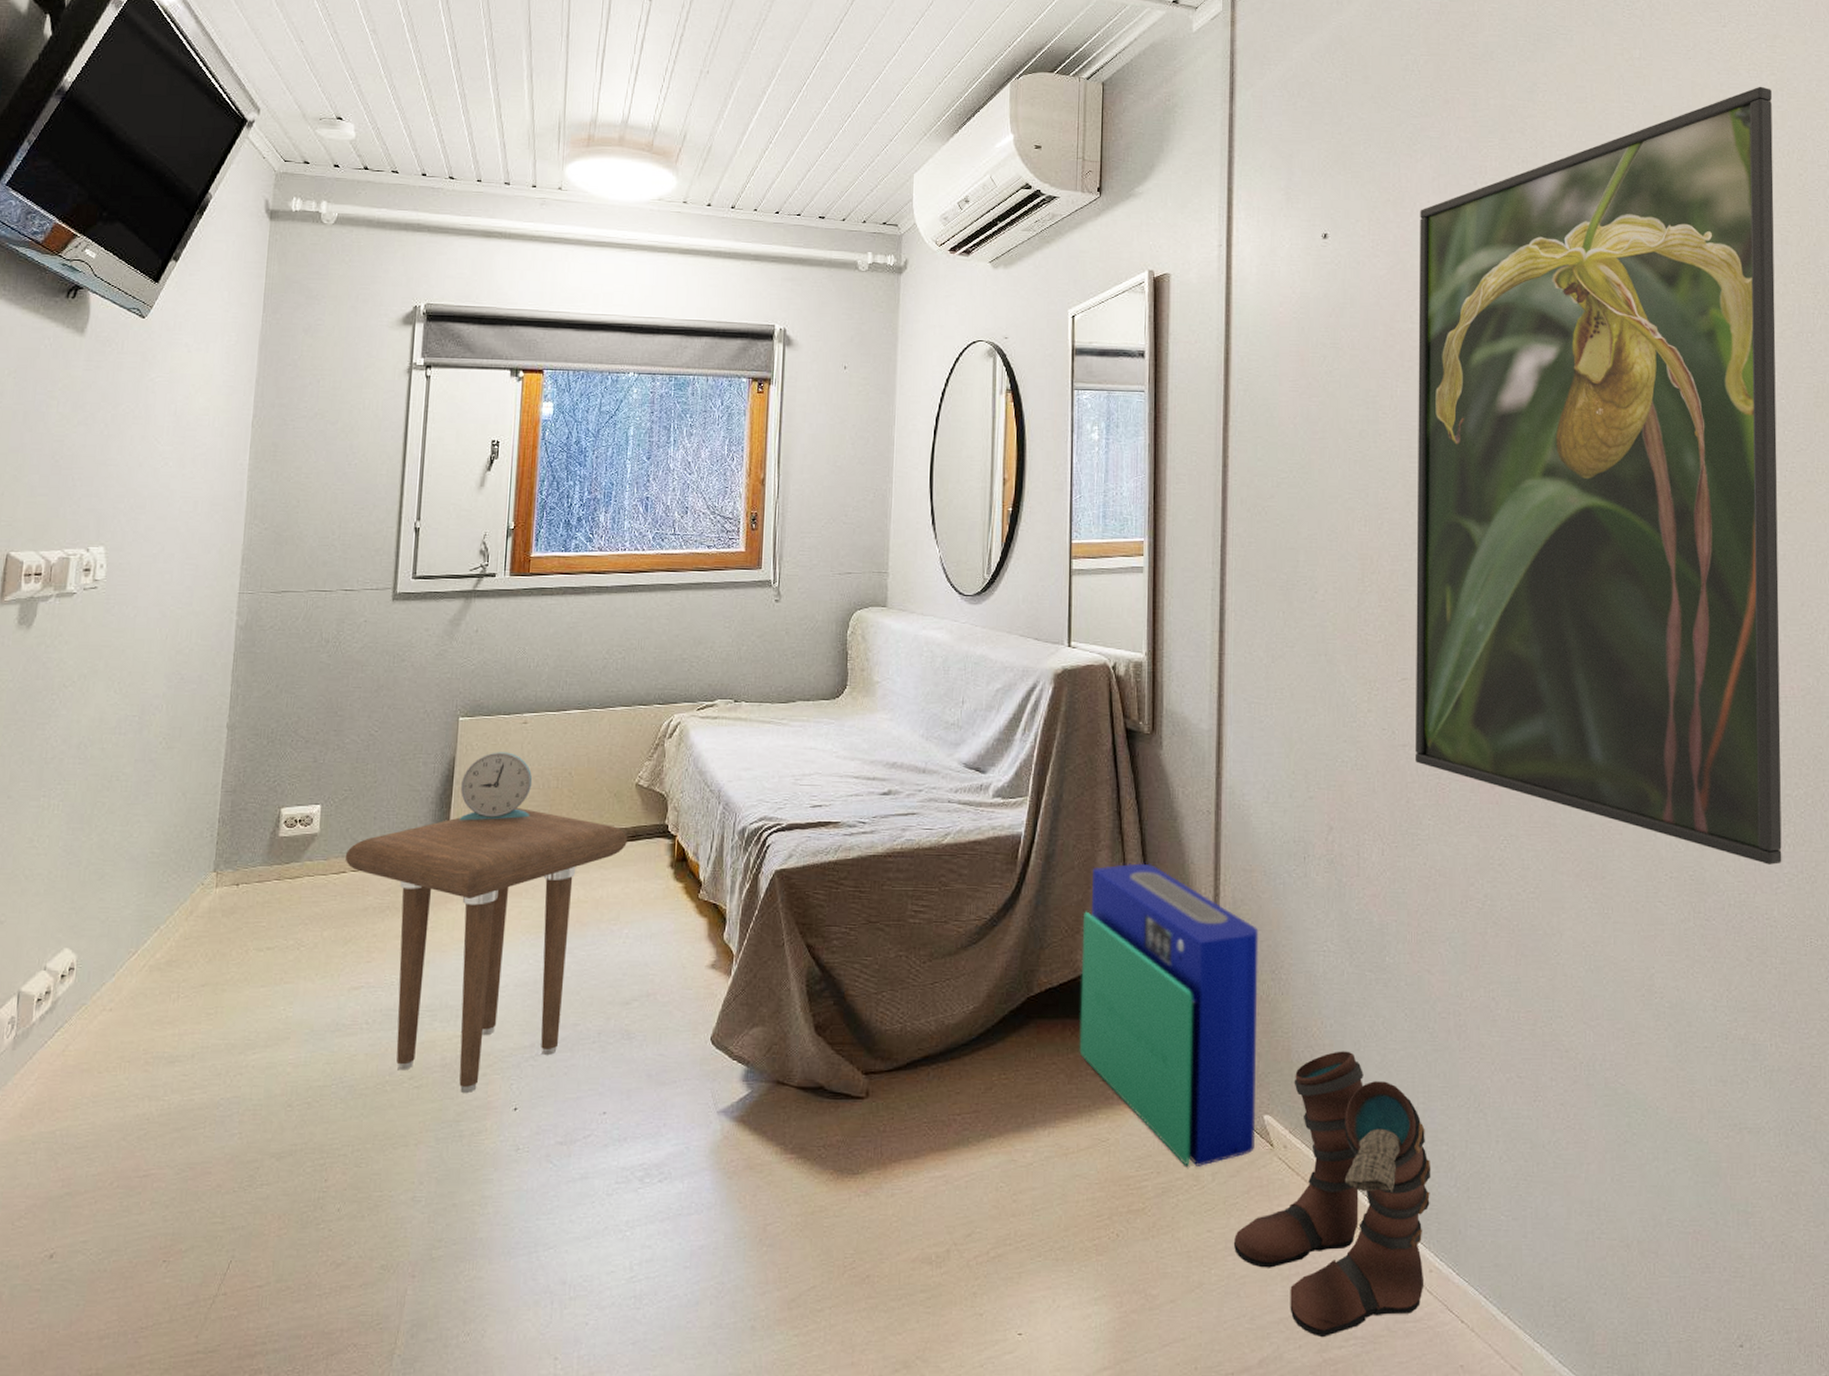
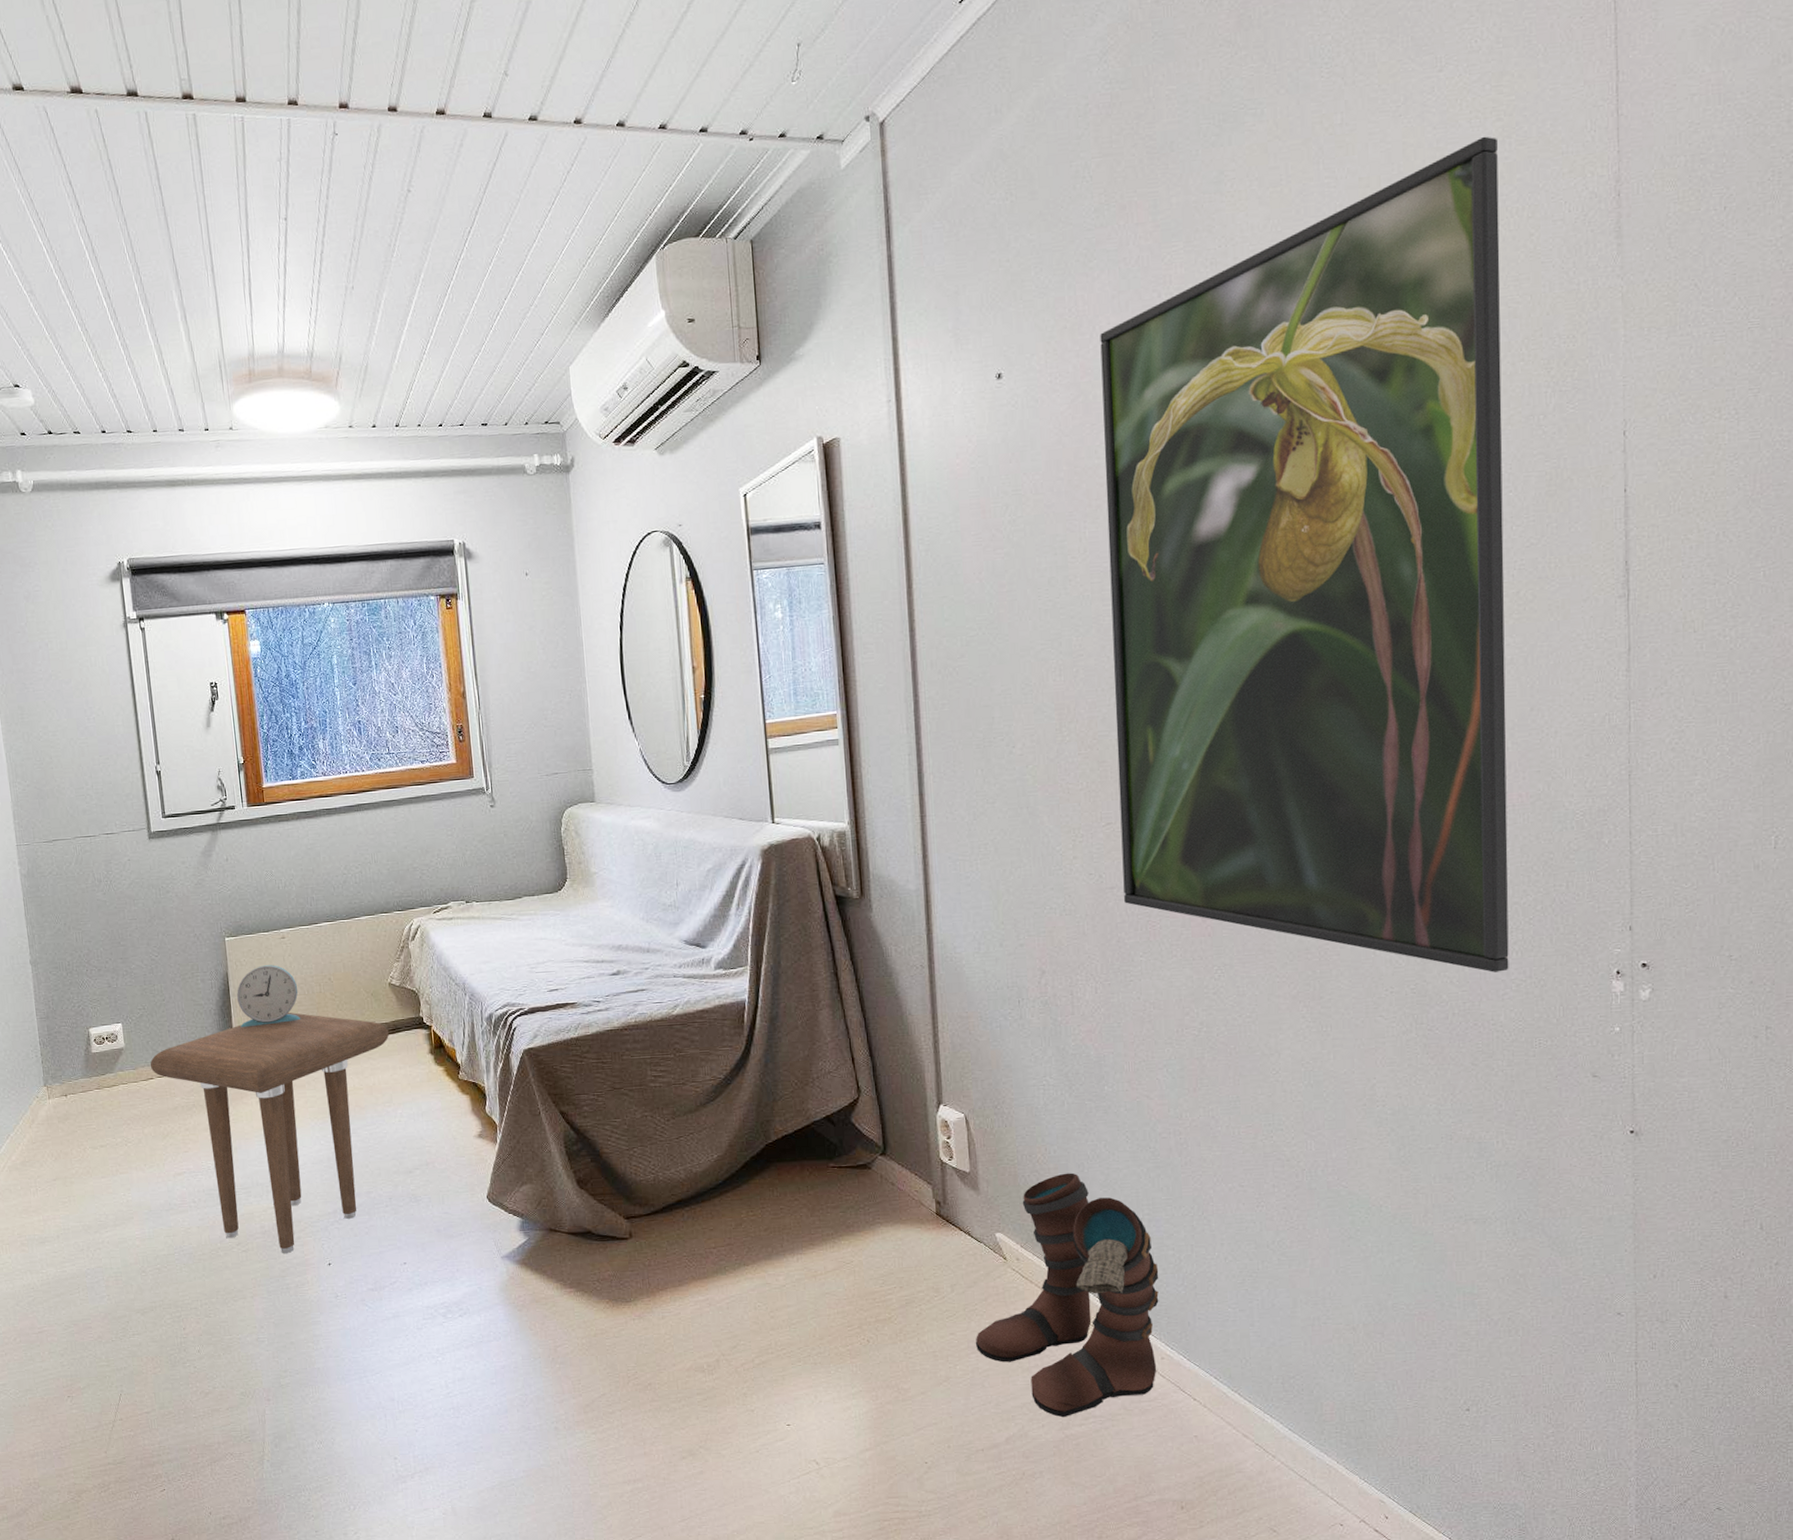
air purifier: present [1079,863,1259,1168] -> none [810,1017,989,1281]

